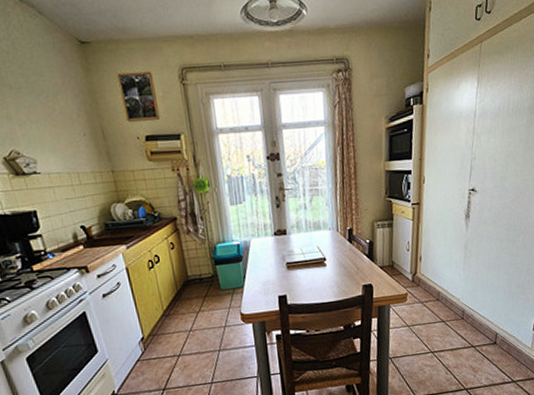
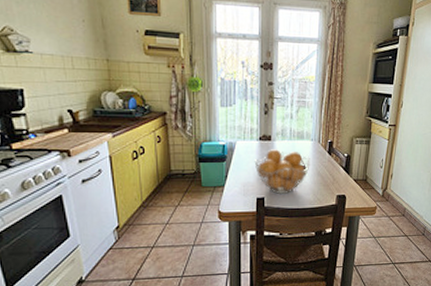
fruit basket: none [271,243,331,290] -> present [254,149,310,194]

